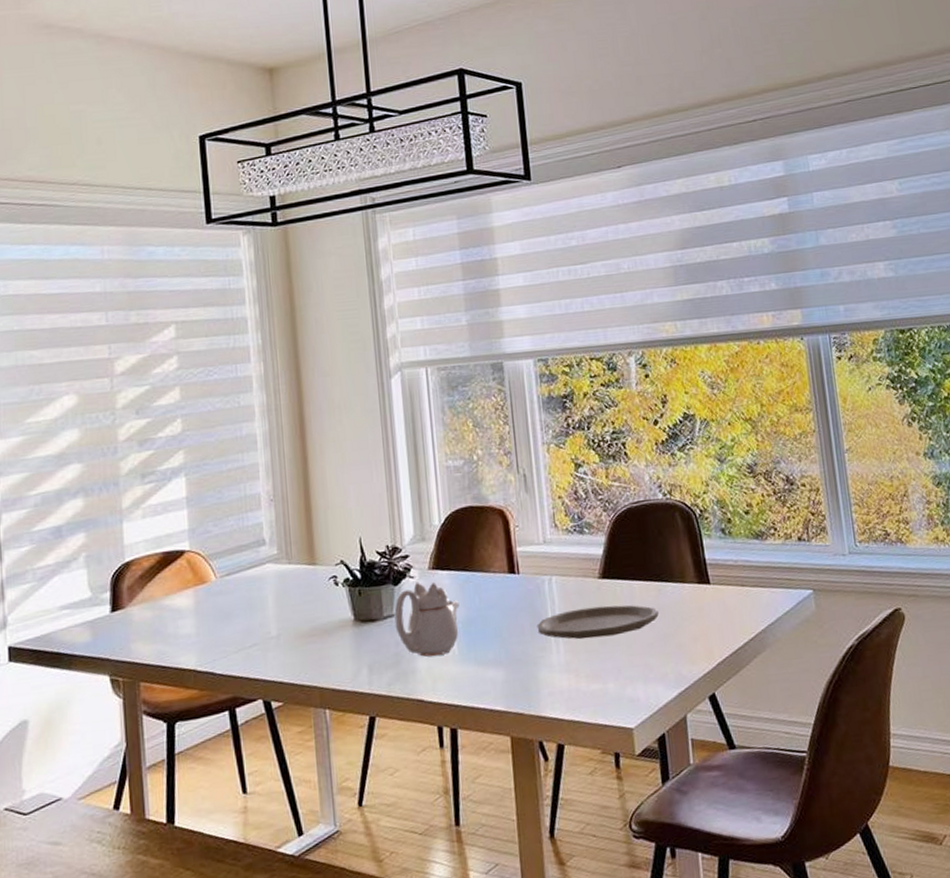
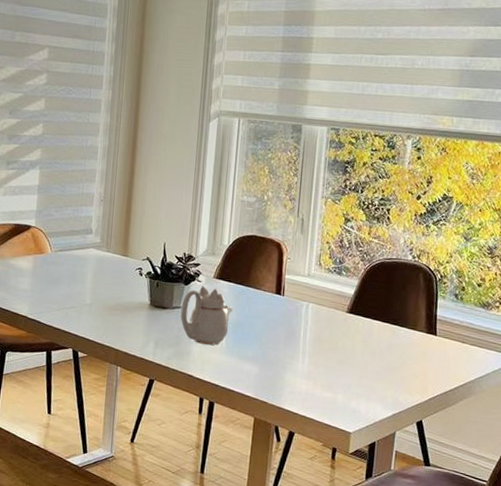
plate: present [537,605,659,640] -> none [290,332,390,360]

